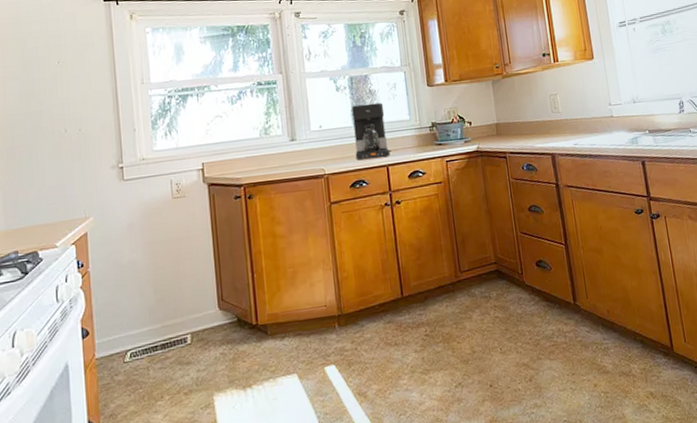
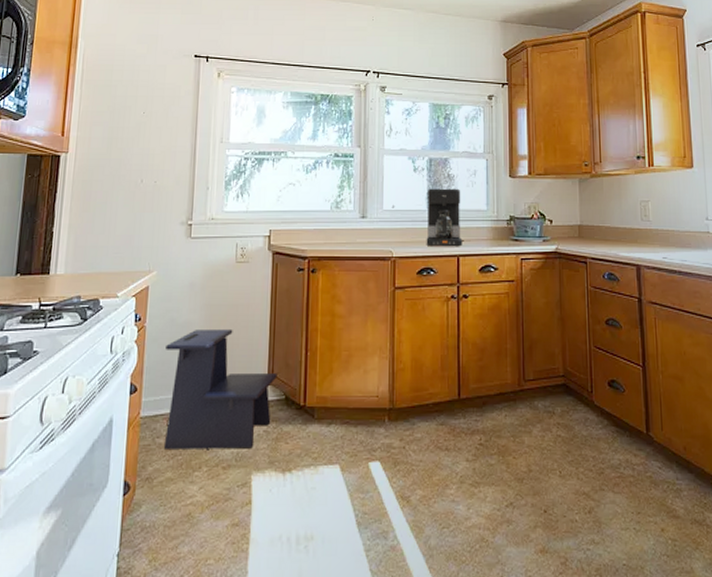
step stool: none [112,262,227,385] -> present [163,328,277,449]

